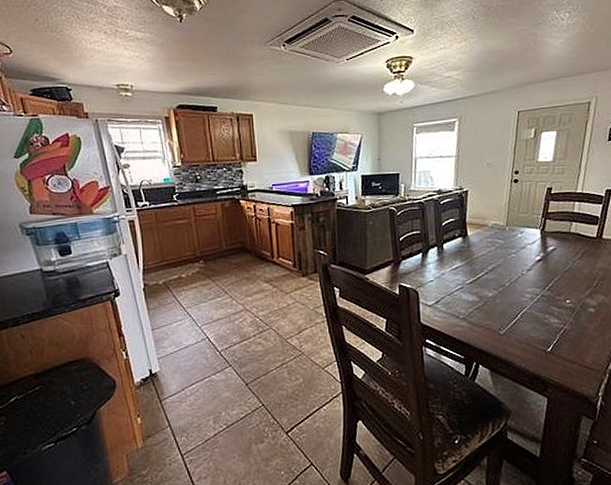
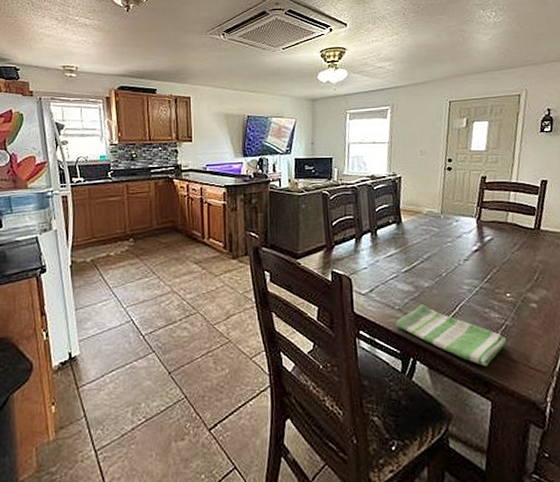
dish towel: none [459,313,565,367] -> present [395,304,507,366]

